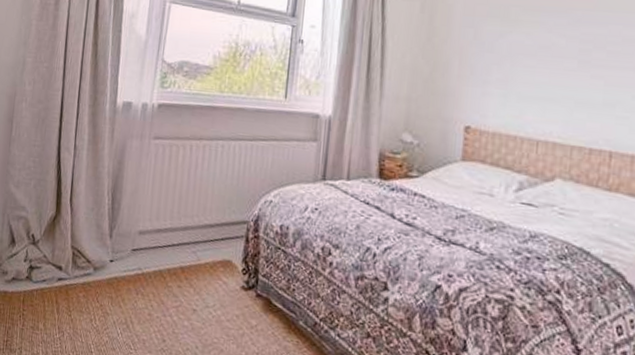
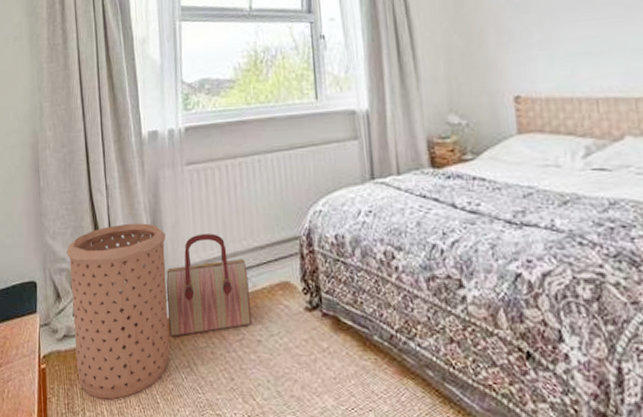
laundry basket: none [20,183,125,343] -> present [67,223,170,400]
handbag: none [113,204,195,295] -> present [166,233,251,337]

